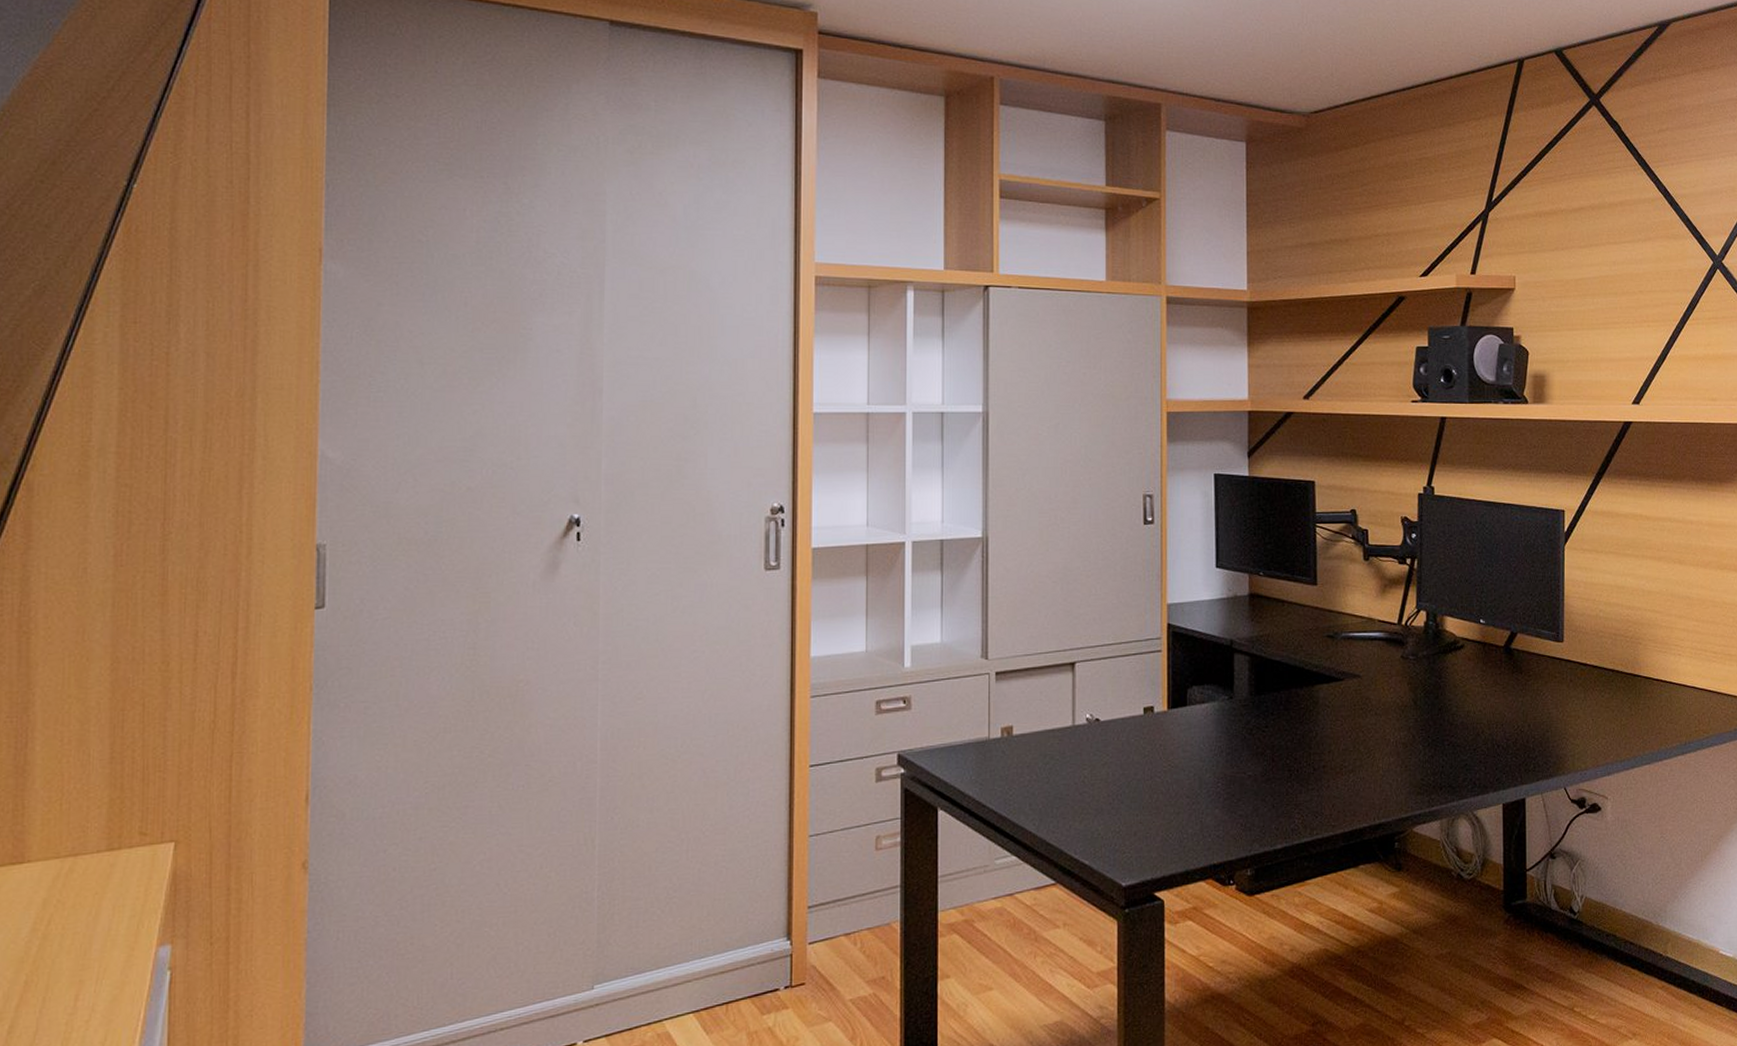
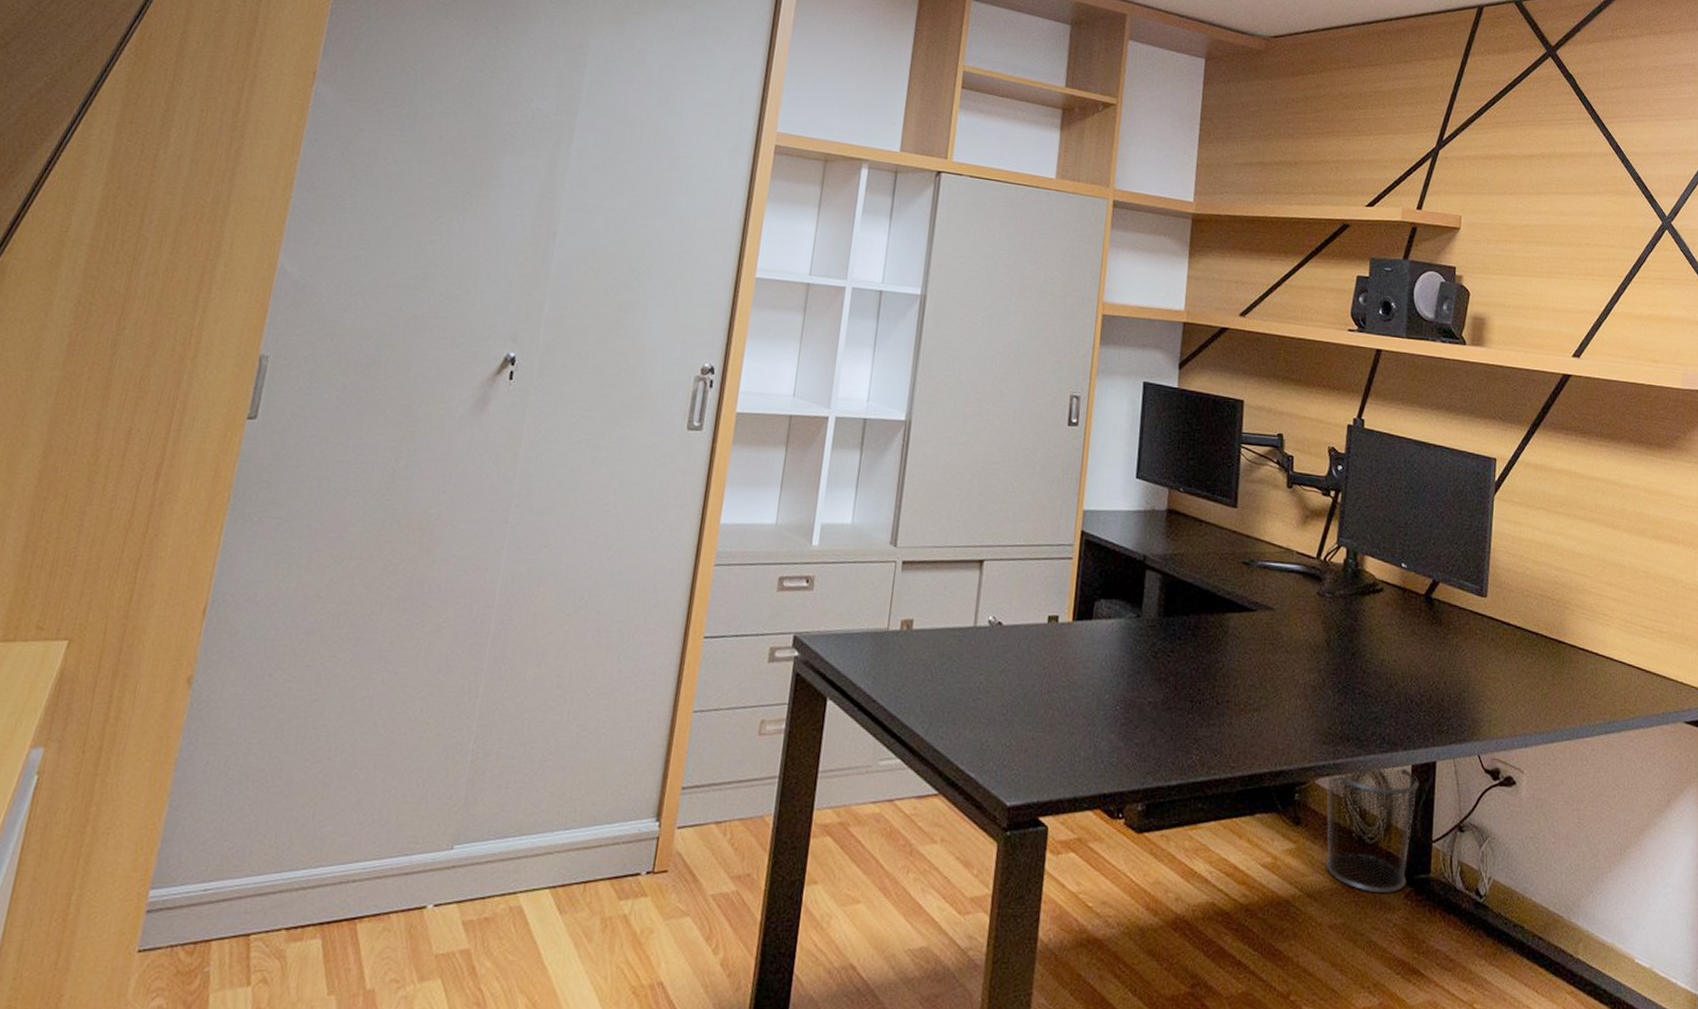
waste bin: none [1424,806,1511,922] -> present [1325,766,1420,893]

